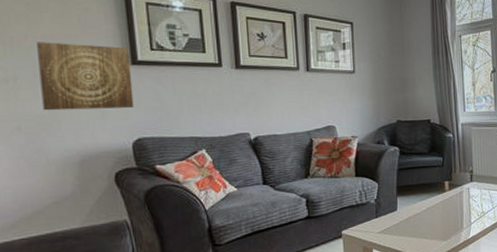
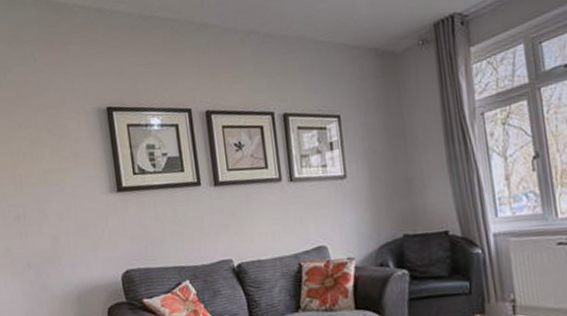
wall art: present [37,42,134,111] -> none [40,174,121,246]

